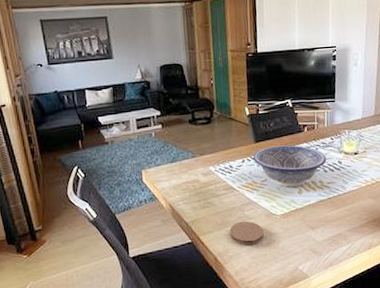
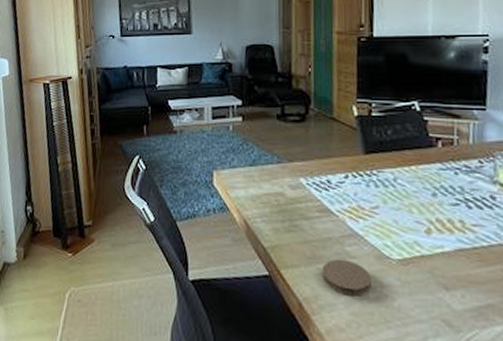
decorative bowl: present [252,144,327,187] -> none [360,160,472,223]

